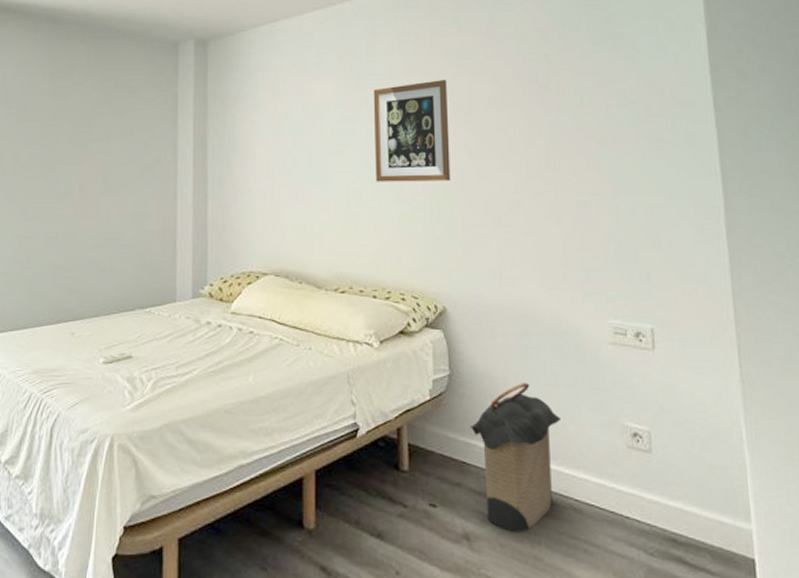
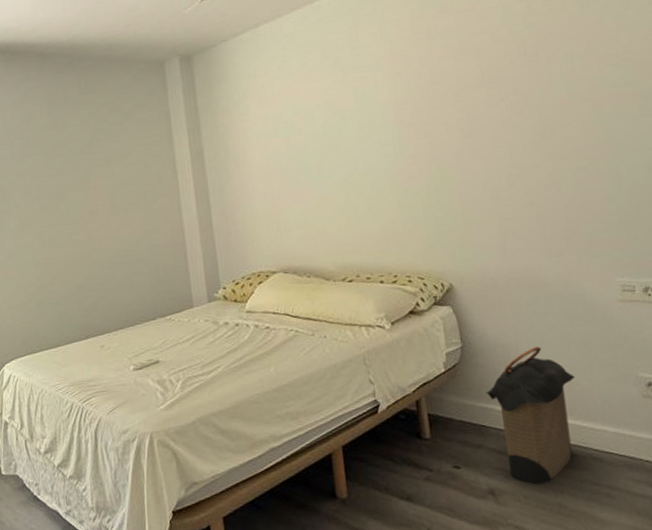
wall art: present [373,79,451,182] -> none [360,62,446,172]

